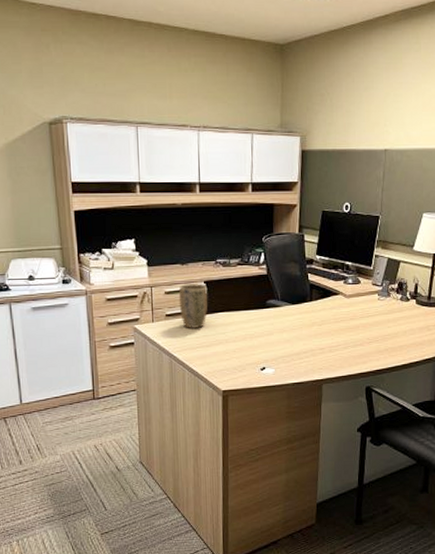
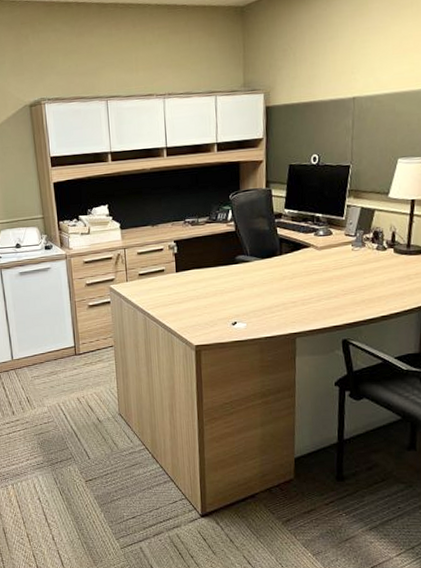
plant pot: present [179,284,208,329] -> none [150,243,178,287]

